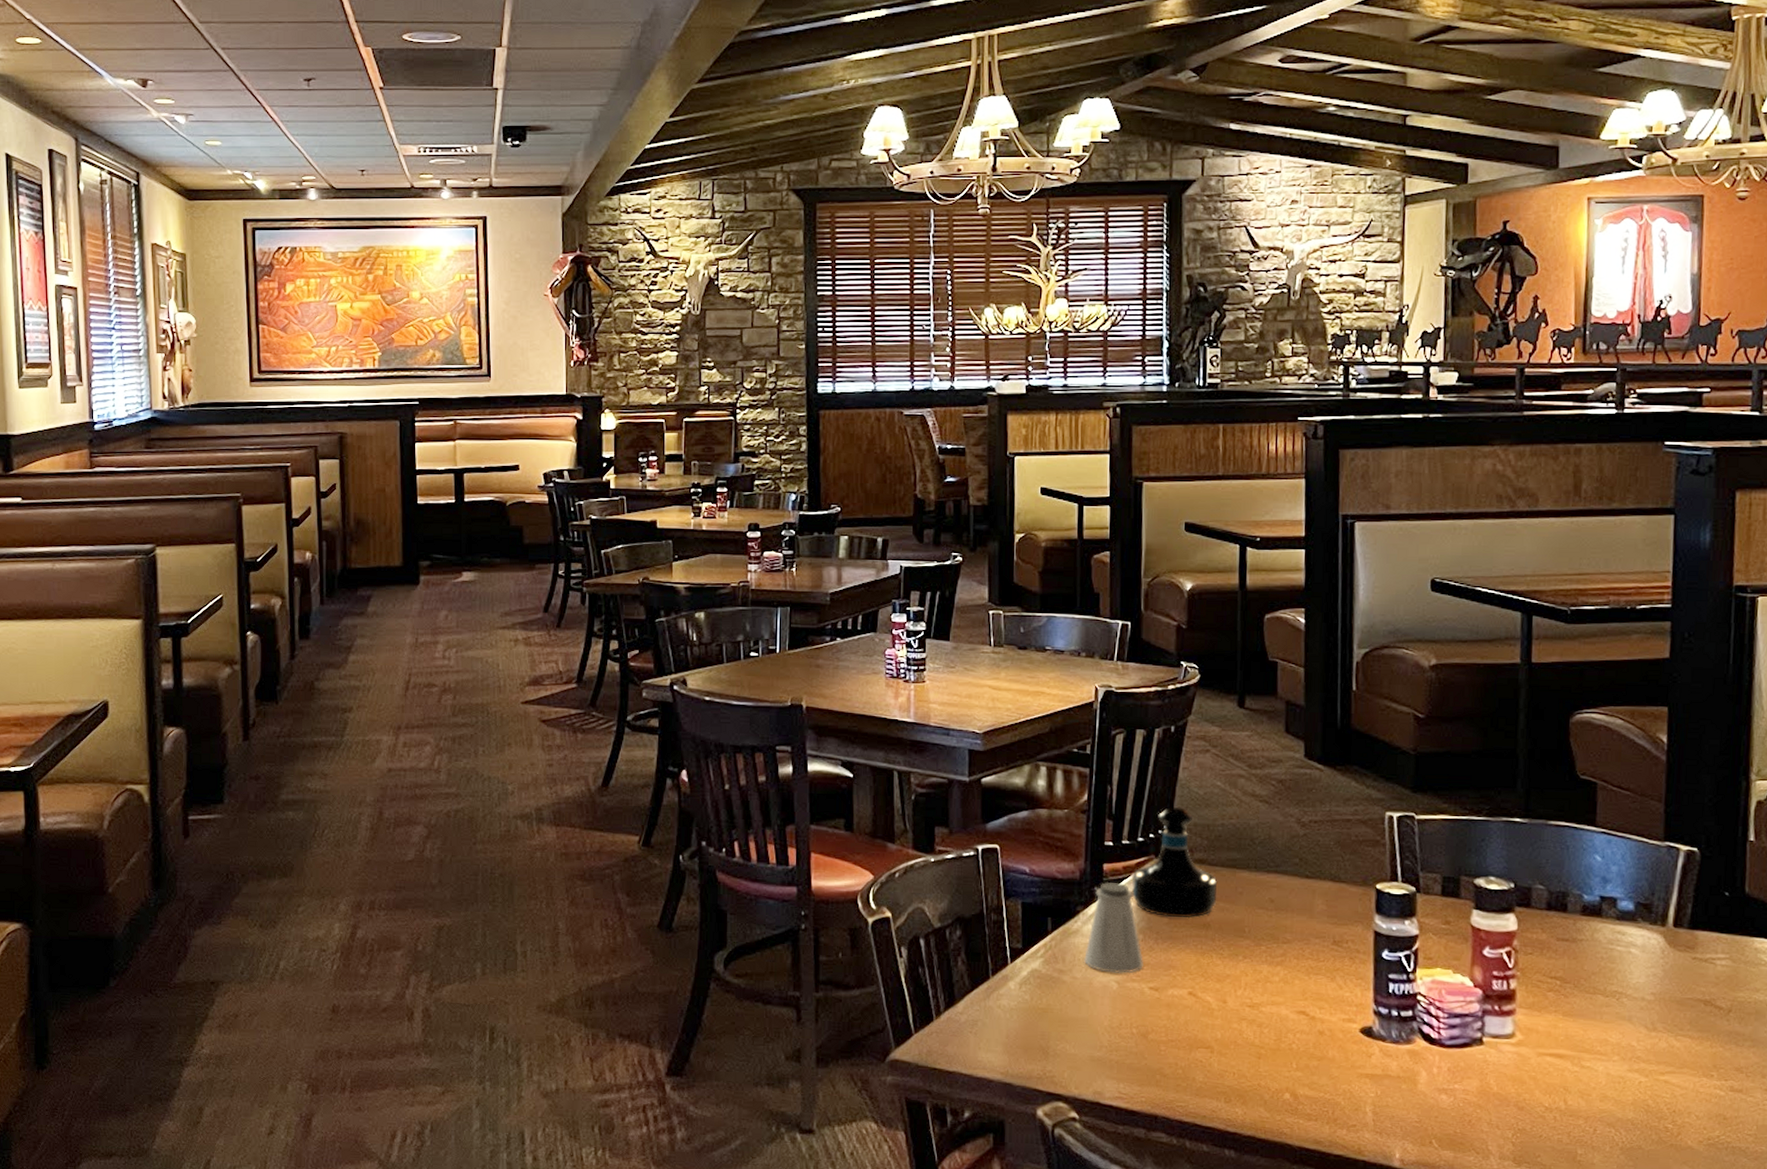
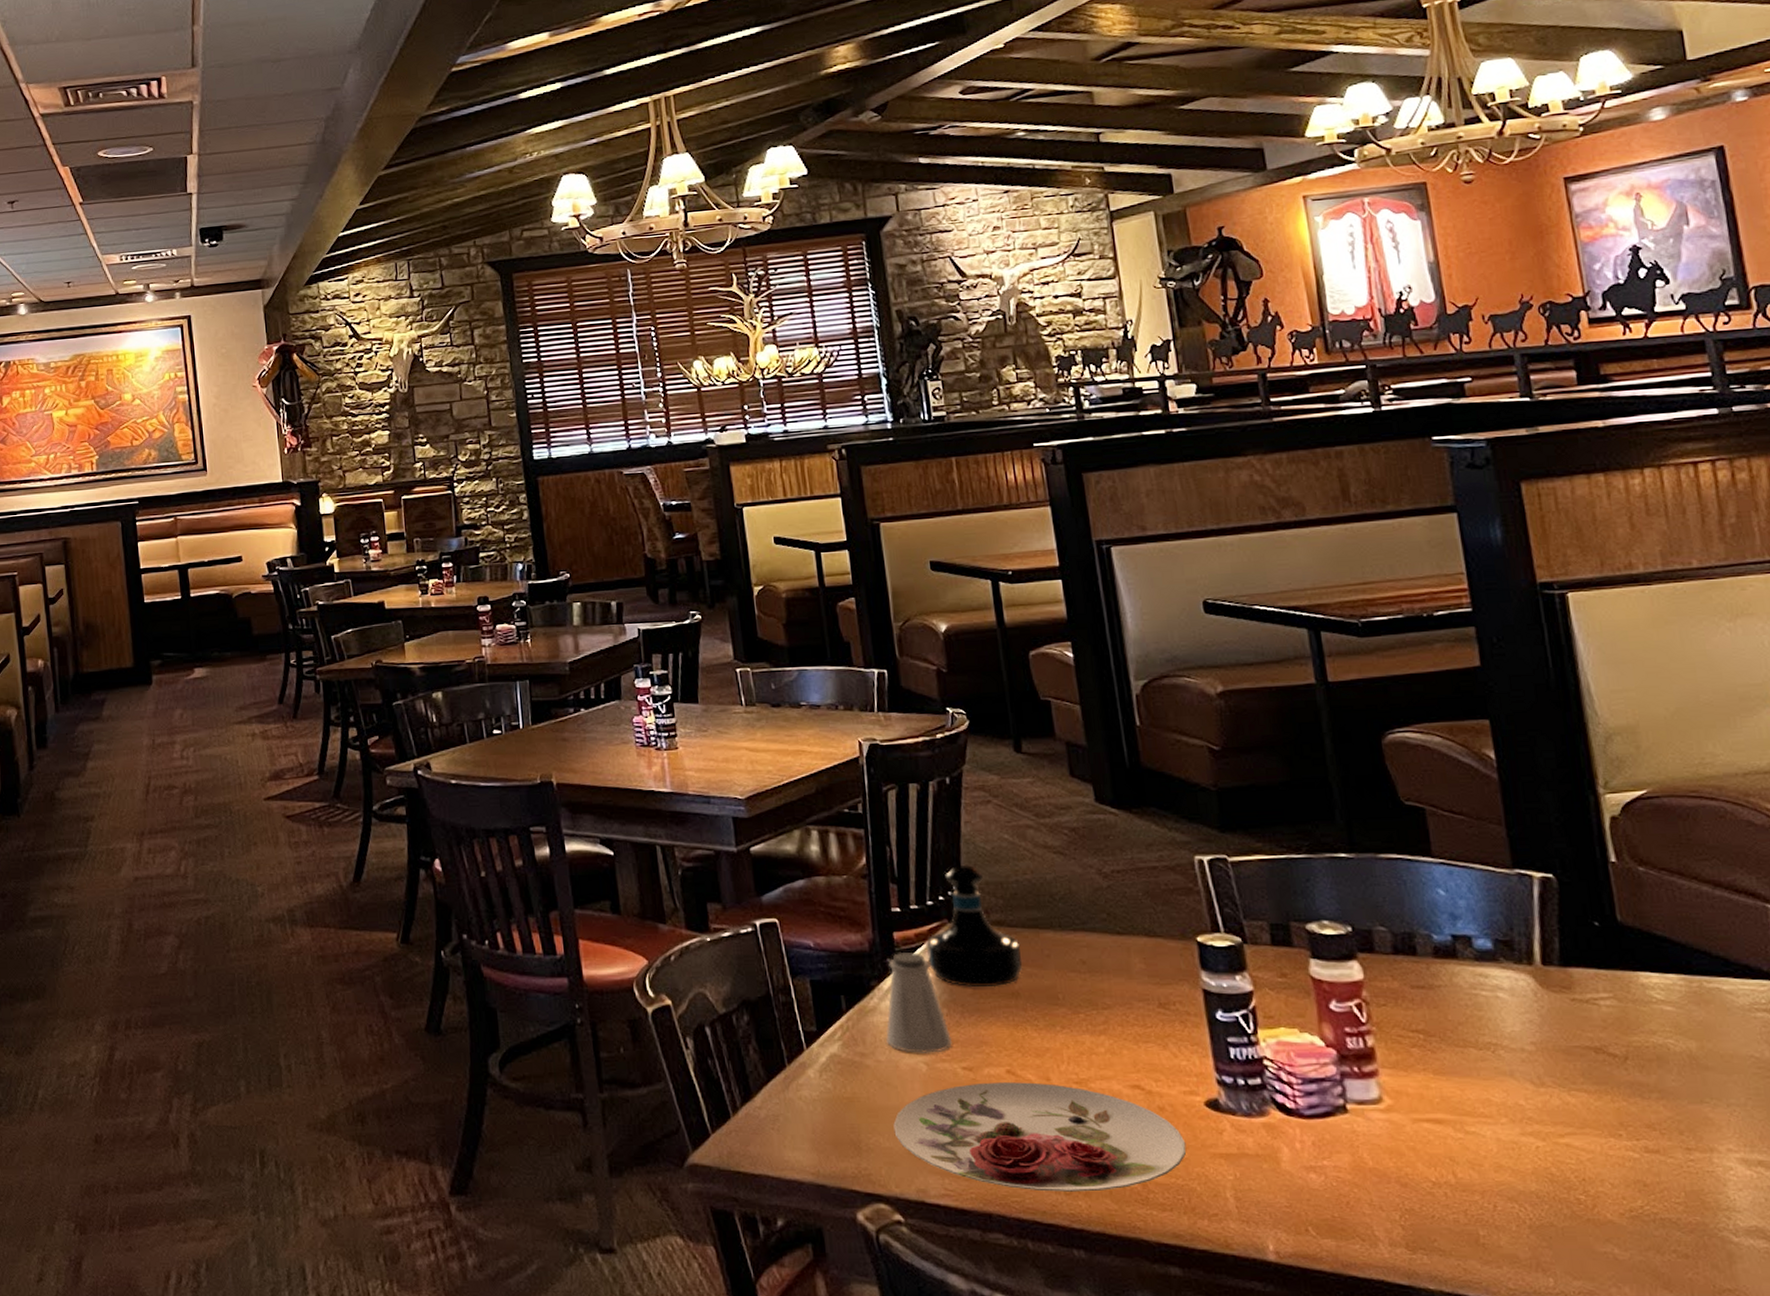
plate: none [1080,1002,1338,1101] -> present [893,1082,1187,1192]

